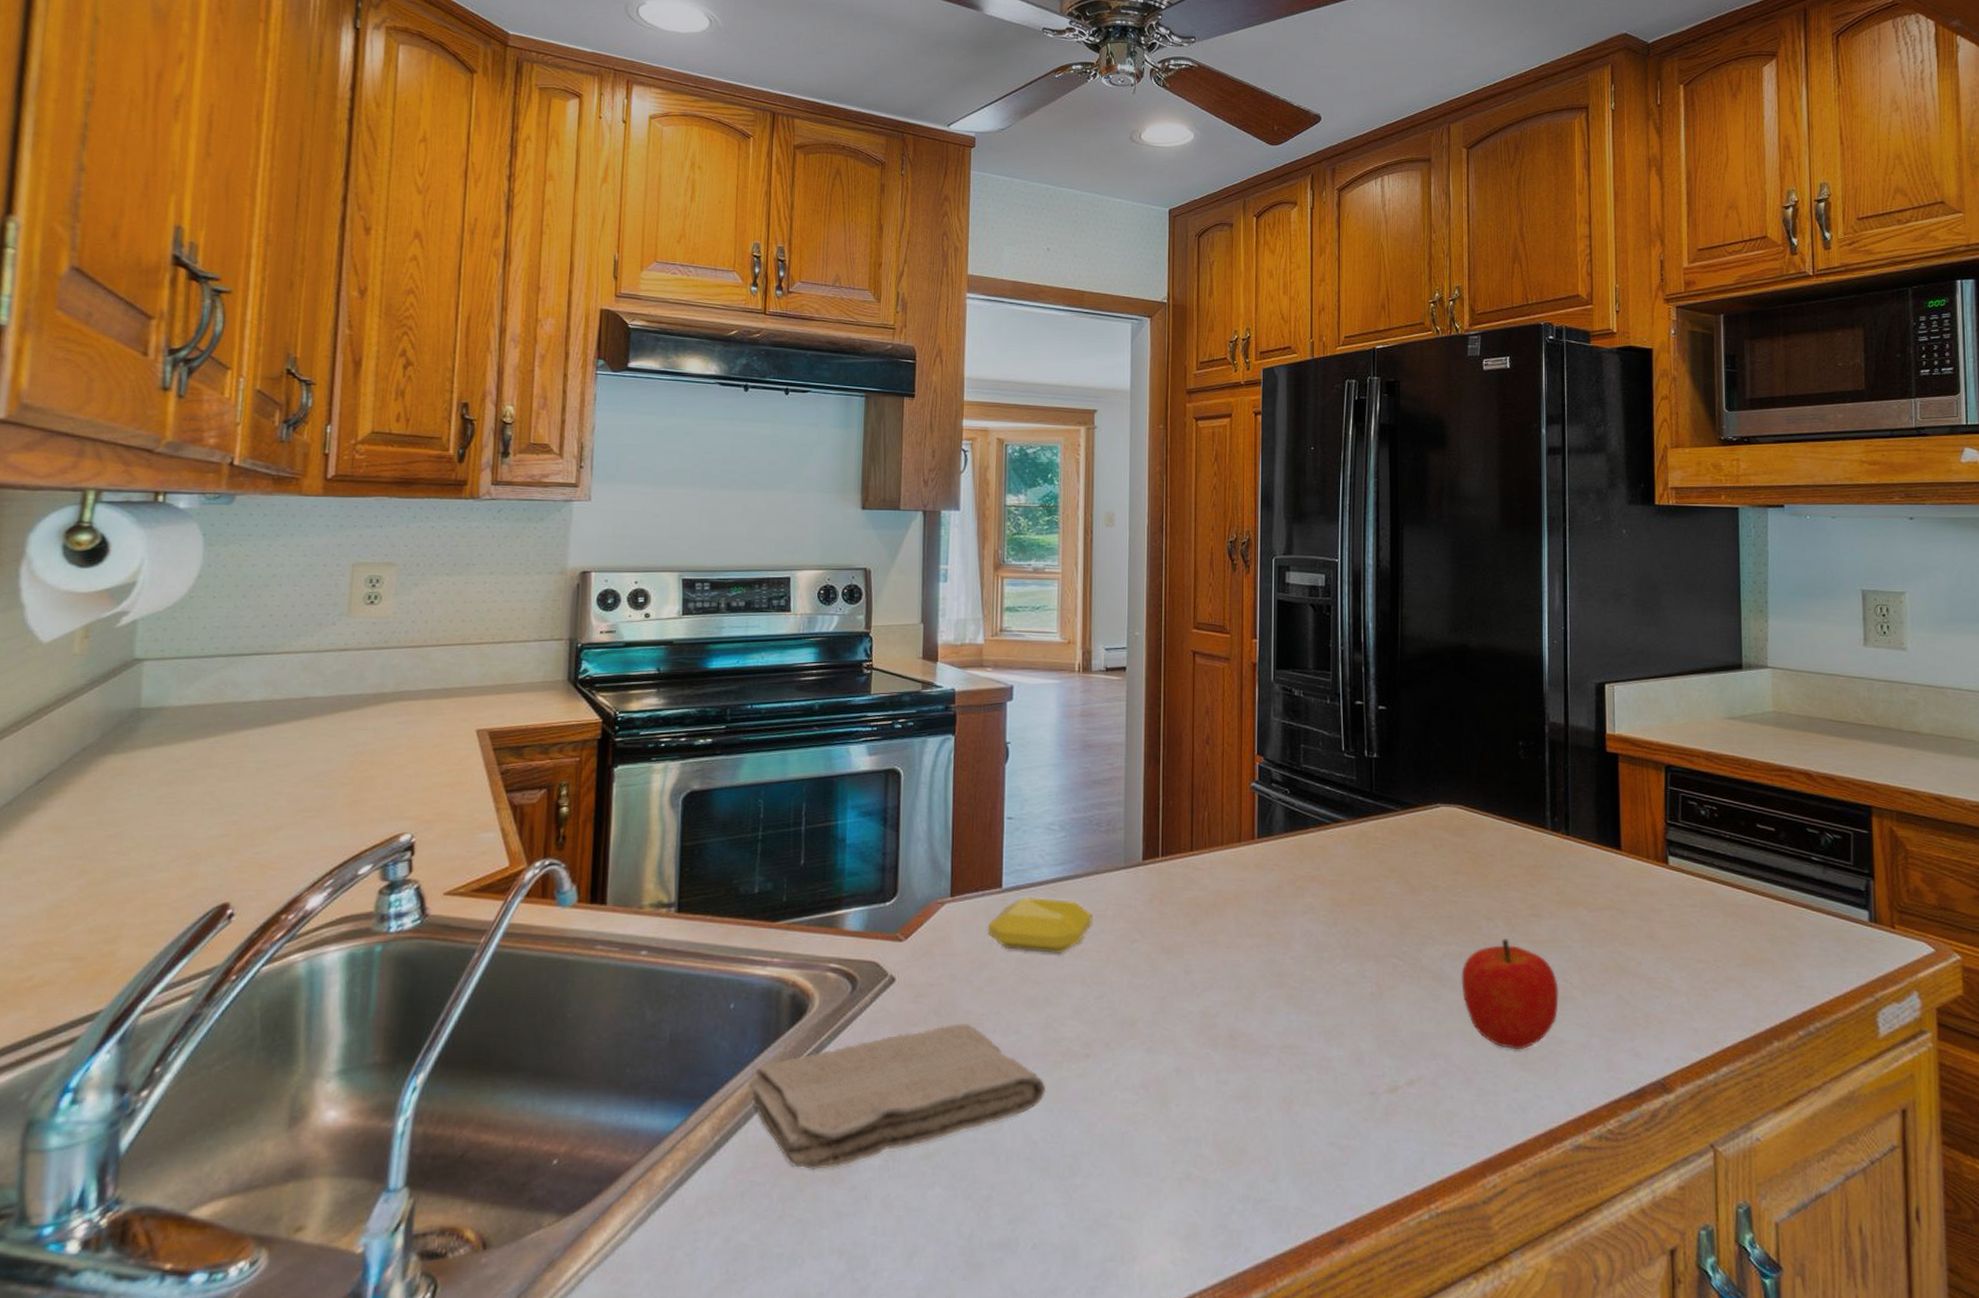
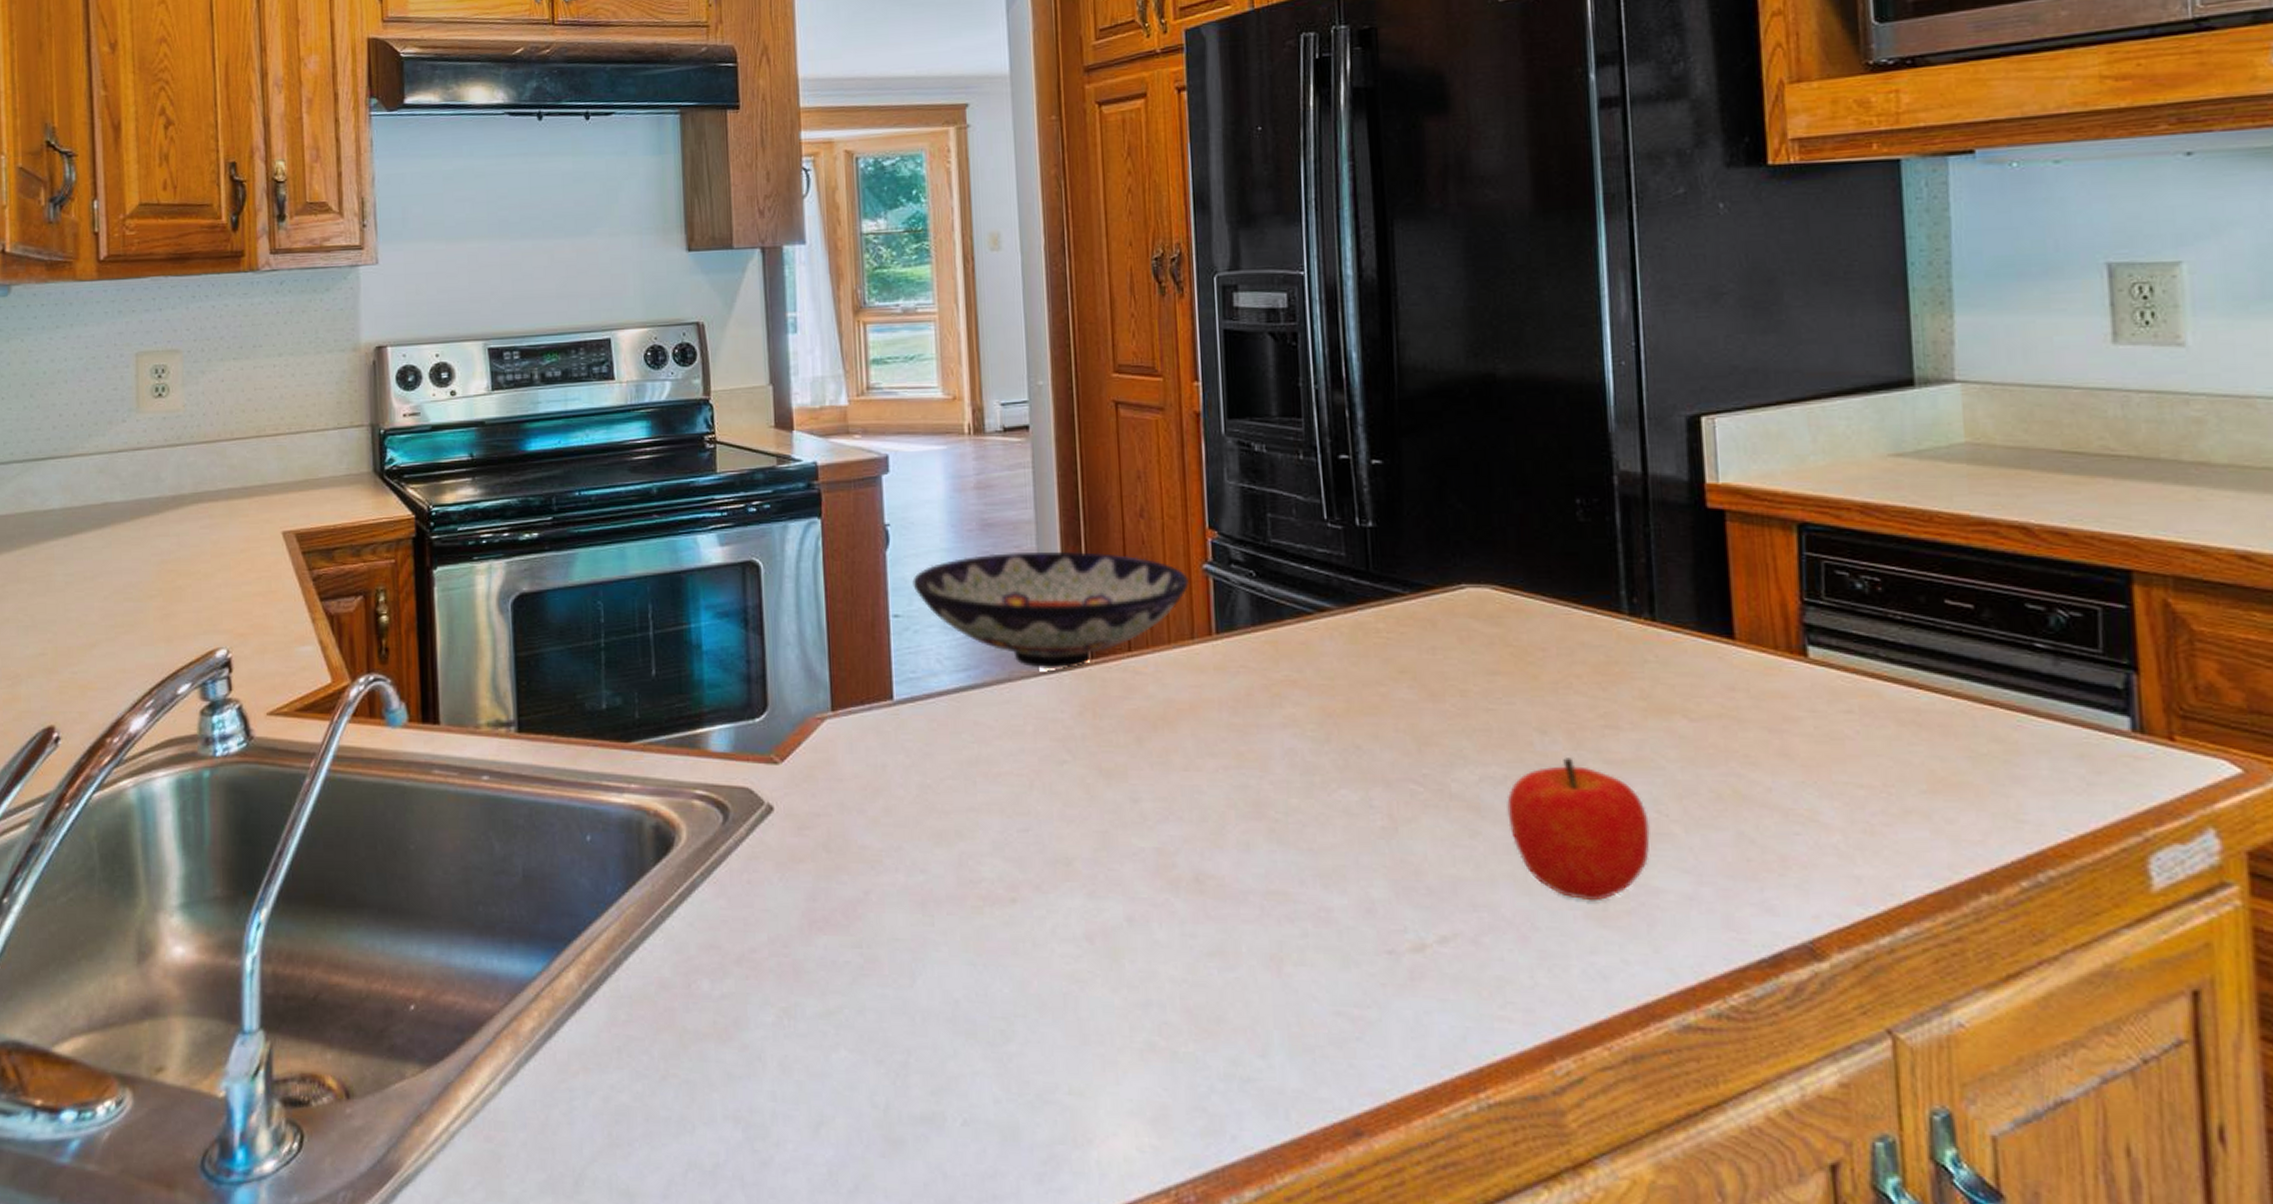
washcloth: present [748,1024,1046,1171] -> none [615,860,965,1026]
soap bar: present [988,896,1093,955] -> none [880,710,1009,779]
bowl: none [1025,769,1241,865] -> present [912,552,1190,670]

